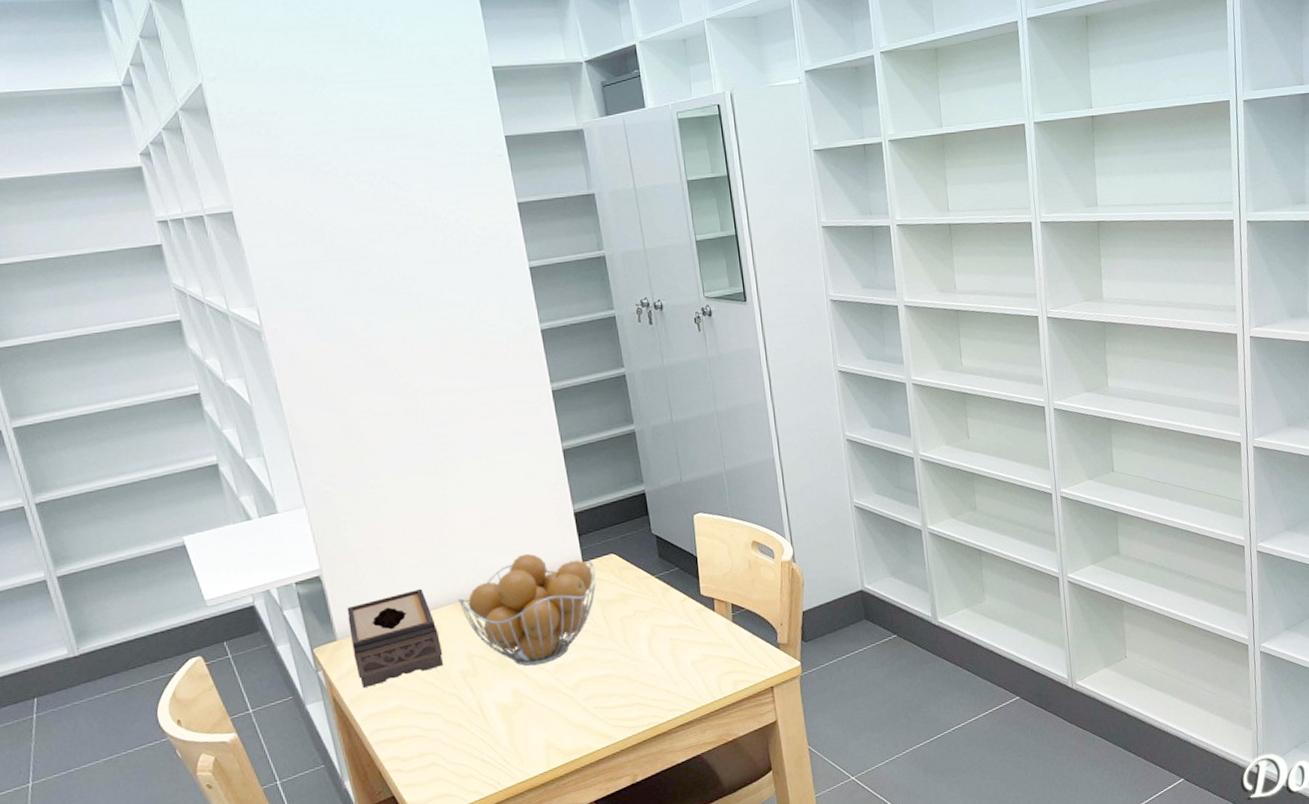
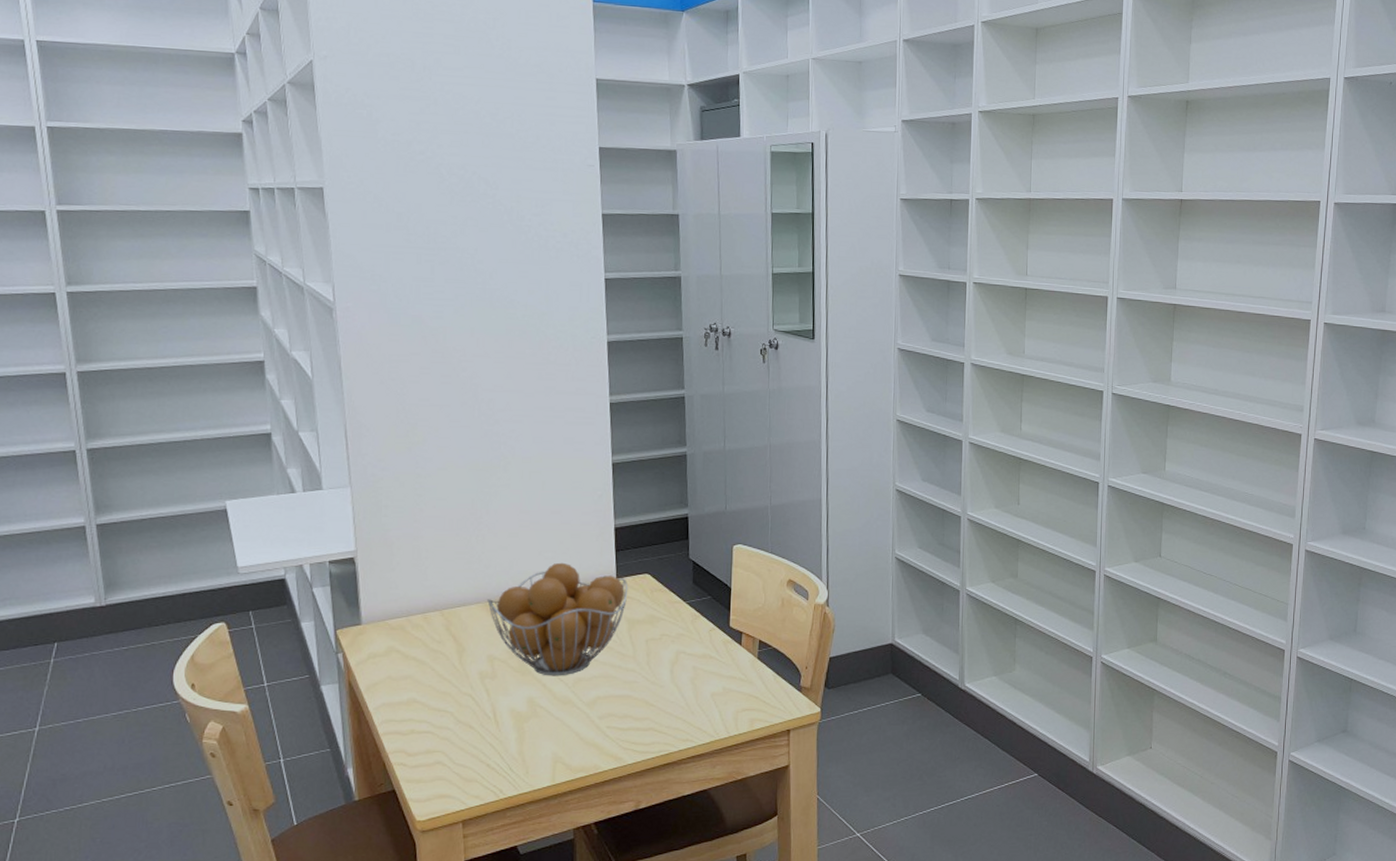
tissue box: present [347,588,444,688] -> none [375,583,464,676]

